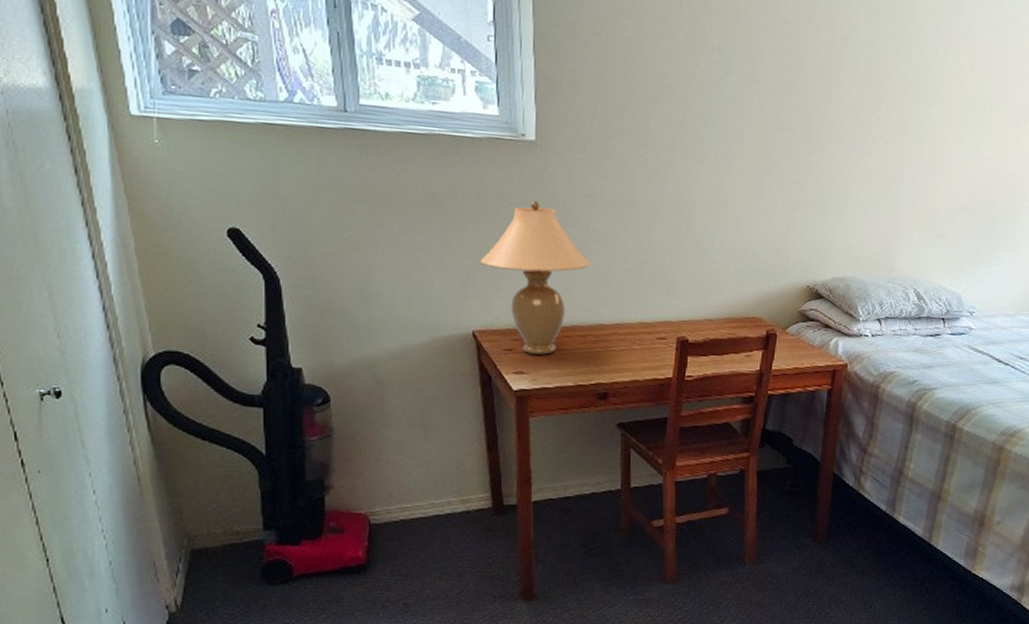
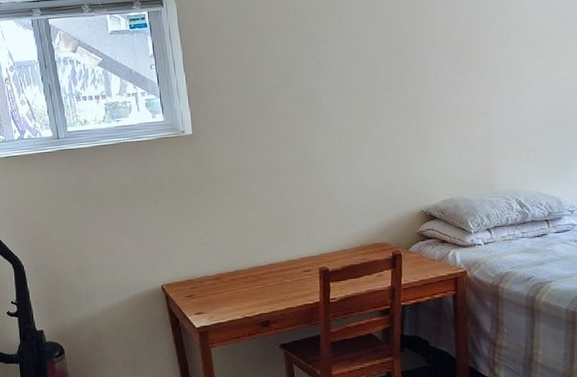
table lamp: present [481,201,591,355] -> none [162,179,244,297]

